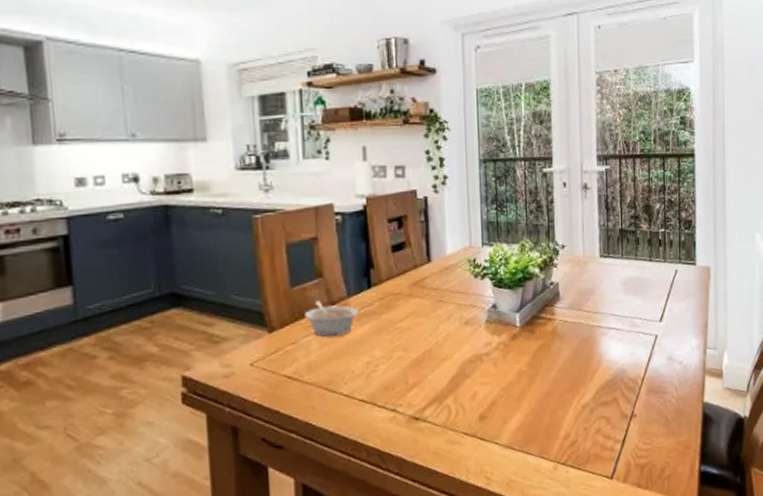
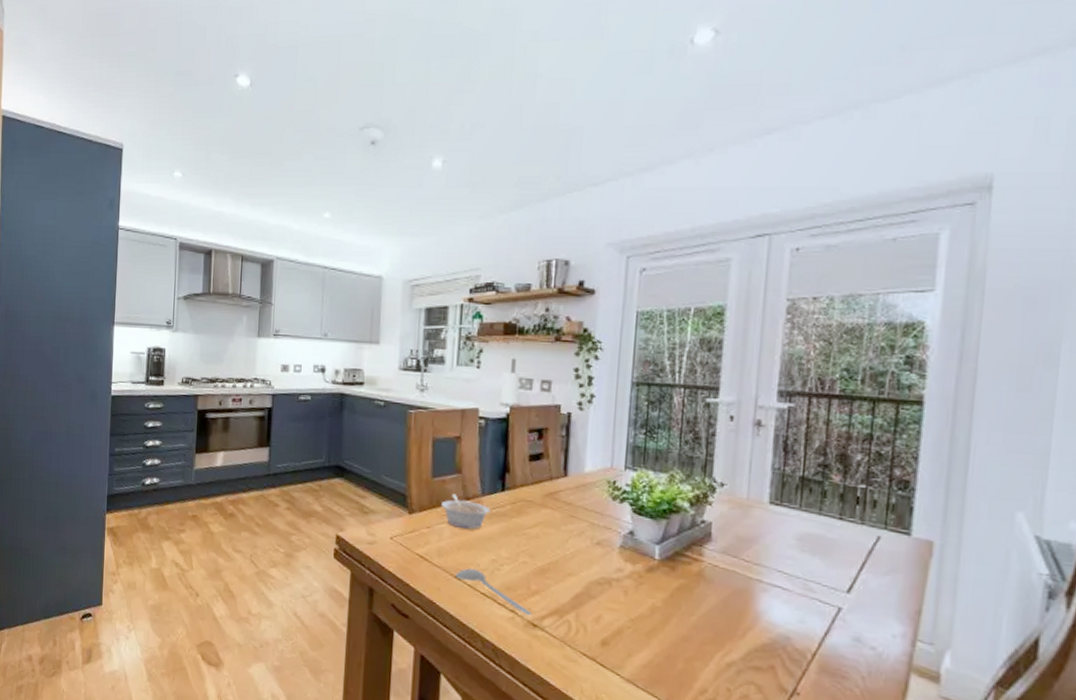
spoon: none [330,376,413,411] -> present [455,568,532,616]

